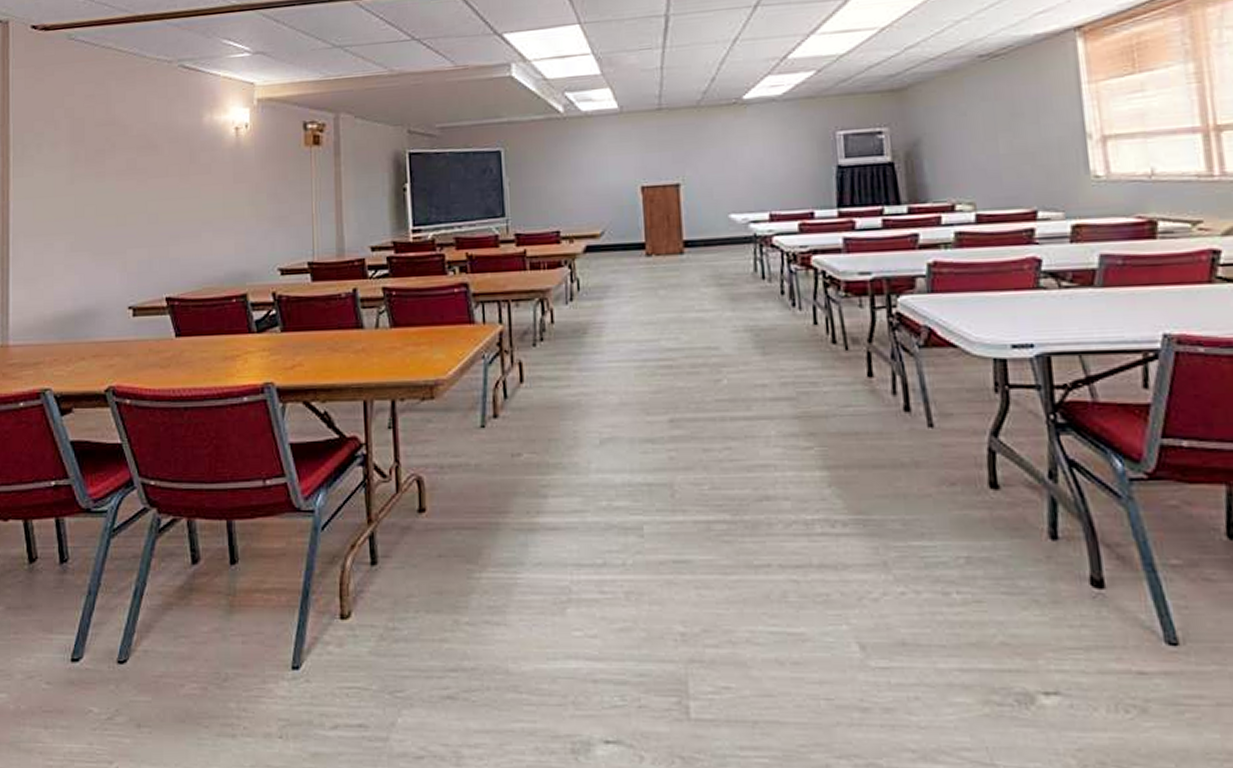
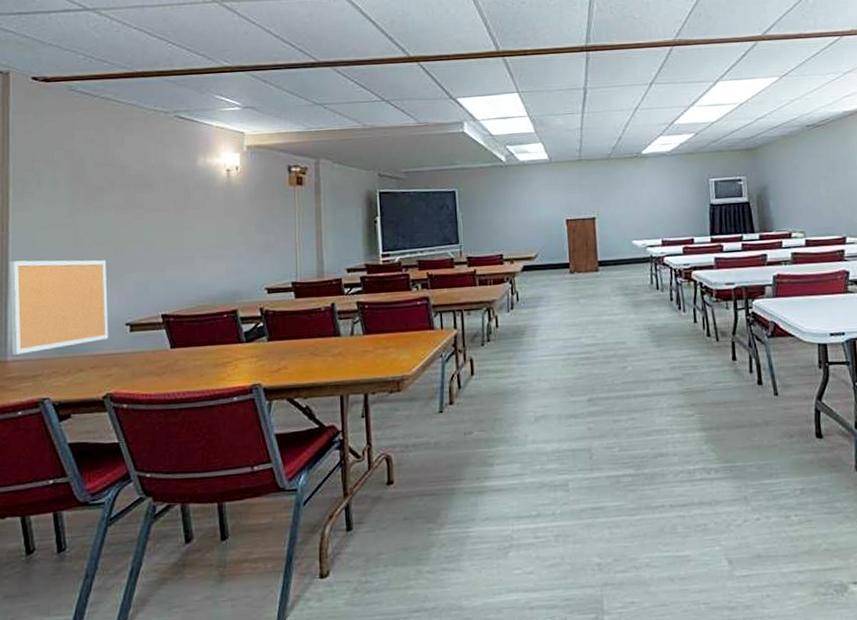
bulletin board: none [11,233,111,339] -> present [10,260,109,355]

